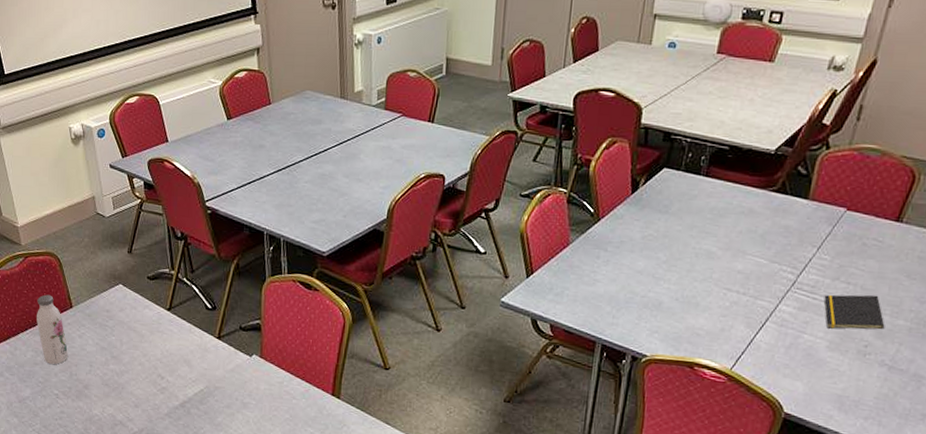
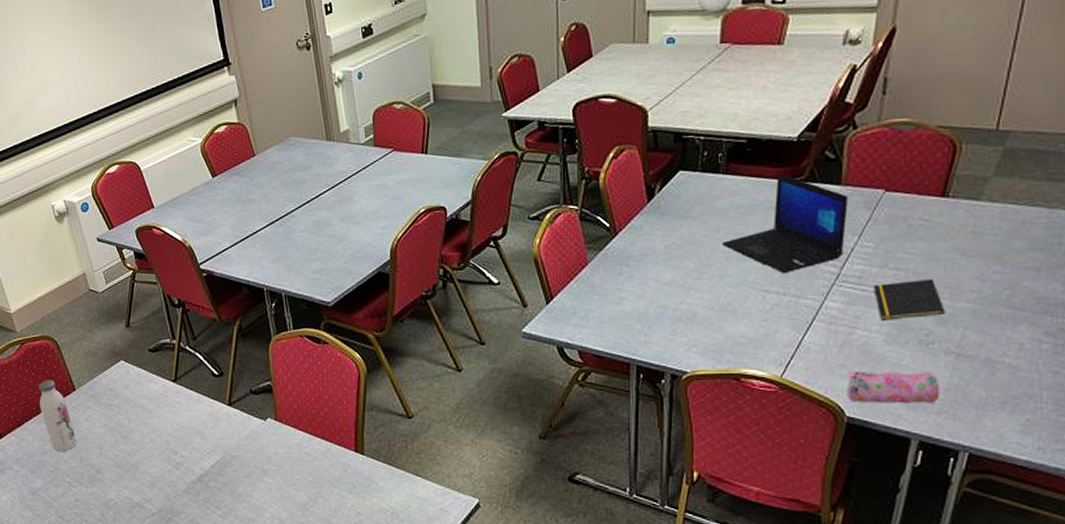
laptop: none [694,181,813,275] -> present [722,173,848,273]
pencil case: none [788,372,871,409] -> present [848,371,940,404]

